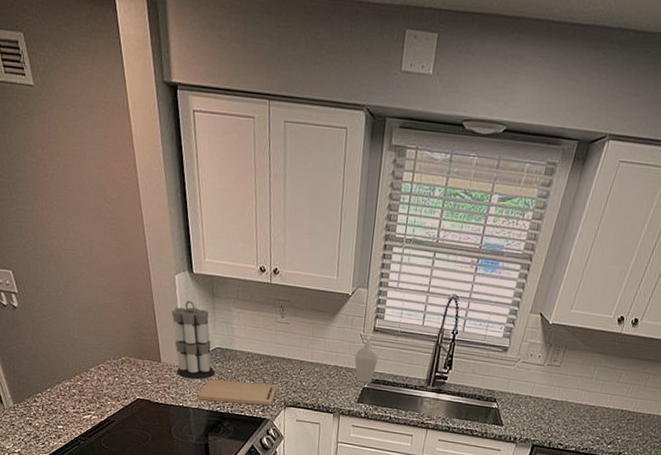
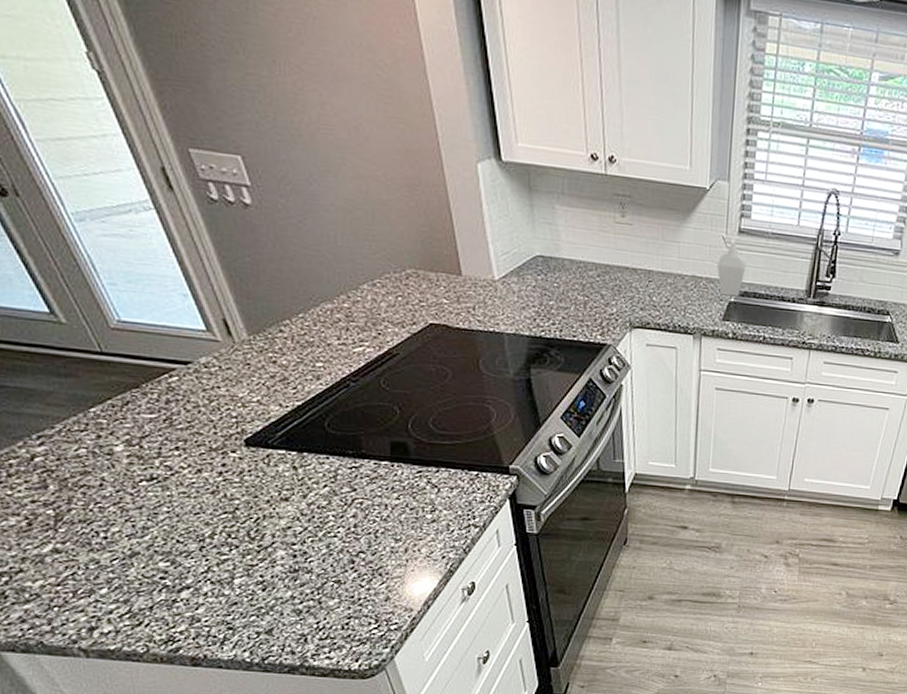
spice rack: present [171,301,215,379] -> none [474,196,537,297]
cutting board: present [198,379,277,406] -> none [515,296,619,328]

